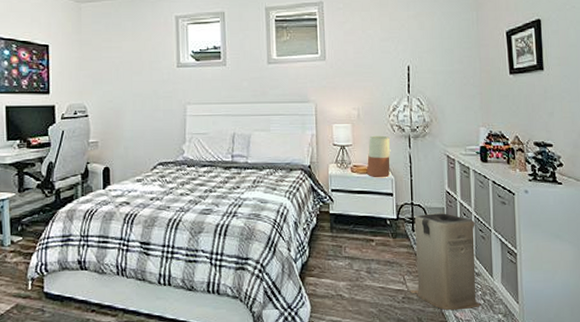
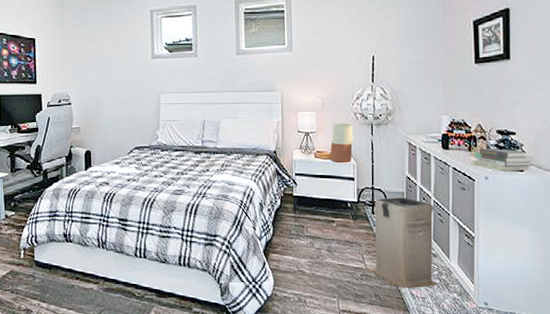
books: none [510,160,572,184] -> present [471,147,534,171]

